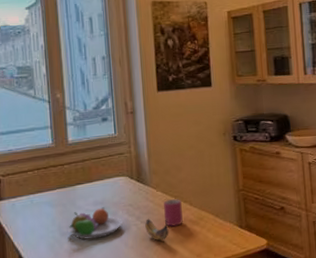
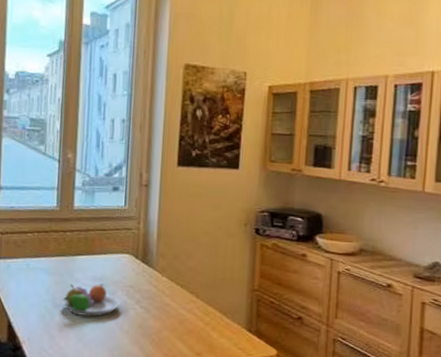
banana: present [145,218,169,241] -> none [144,304,170,331]
mug: present [163,199,183,227] -> none [166,287,189,319]

